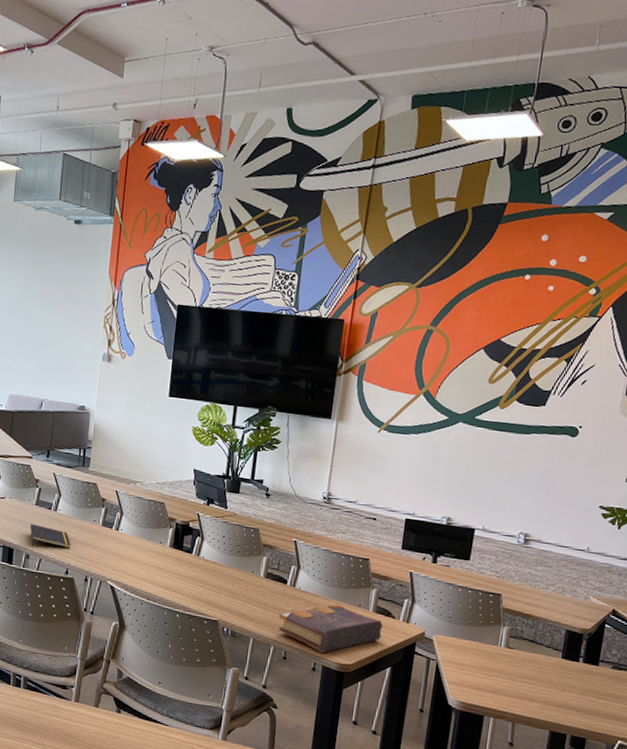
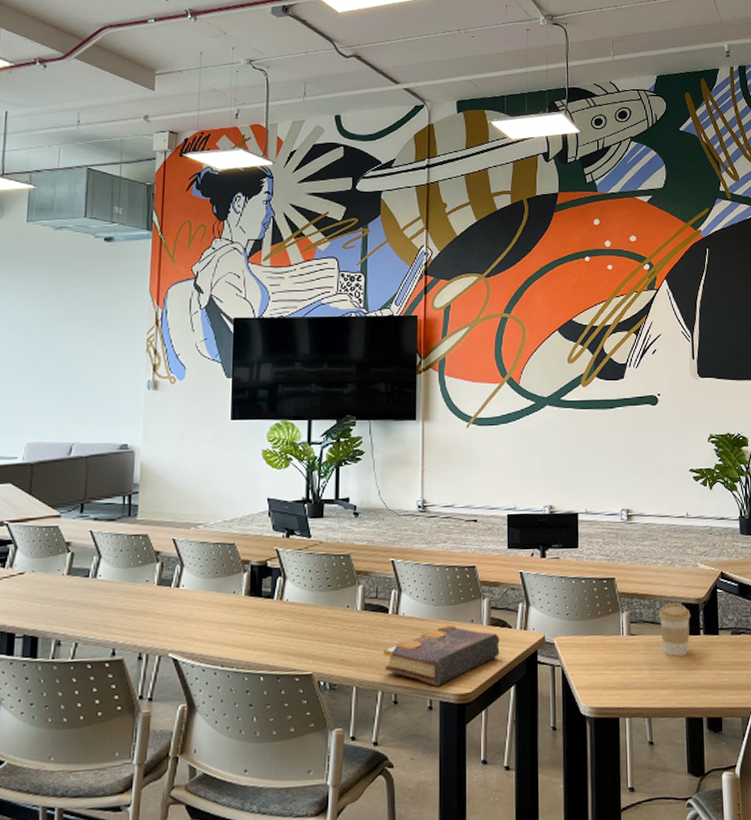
notepad: present [30,524,71,548] -> none [60,599,118,631]
coffee cup: none [538,628,573,677] -> present [658,604,691,657]

